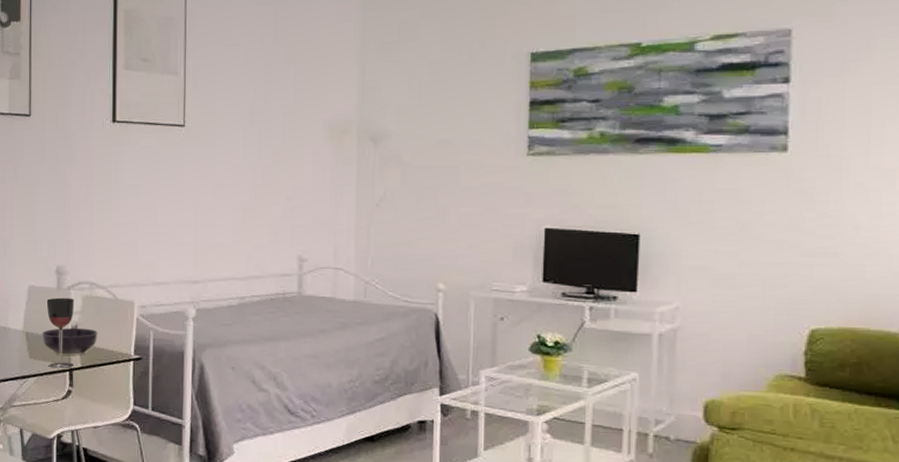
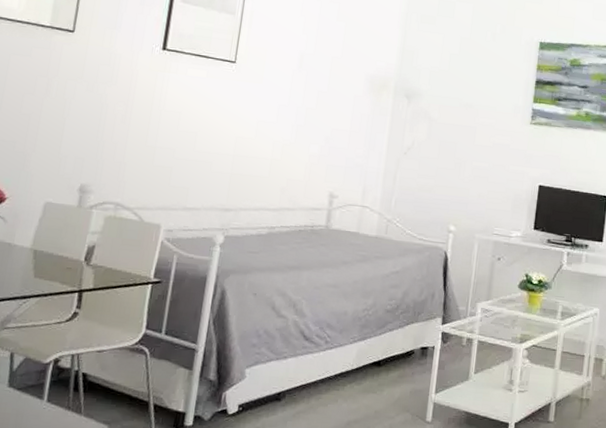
bowl: present [42,327,98,356] -> none [52,247,117,277]
wineglass: present [46,297,75,368] -> none [55,216,96,289]

